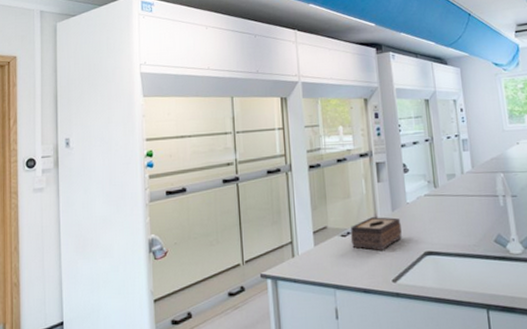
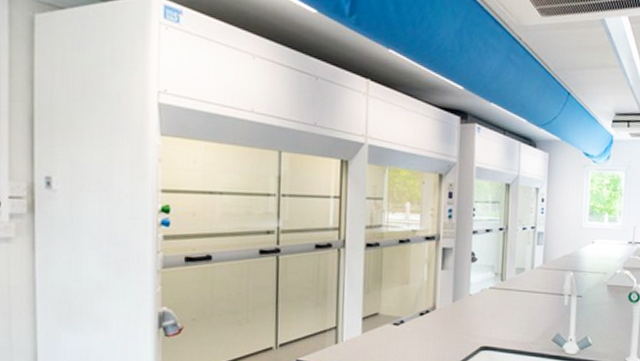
tissue box: present [350,217,402,251] -> none [403,306,460,343]

